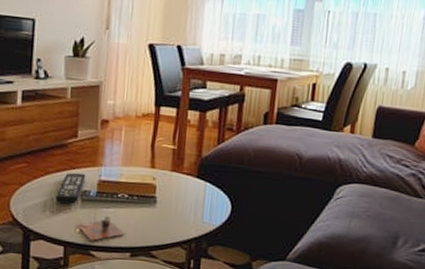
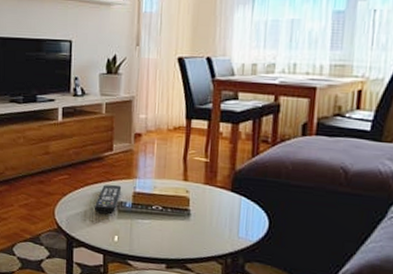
cup: present [76,216,126,241] -> none [114,227,161,251]

